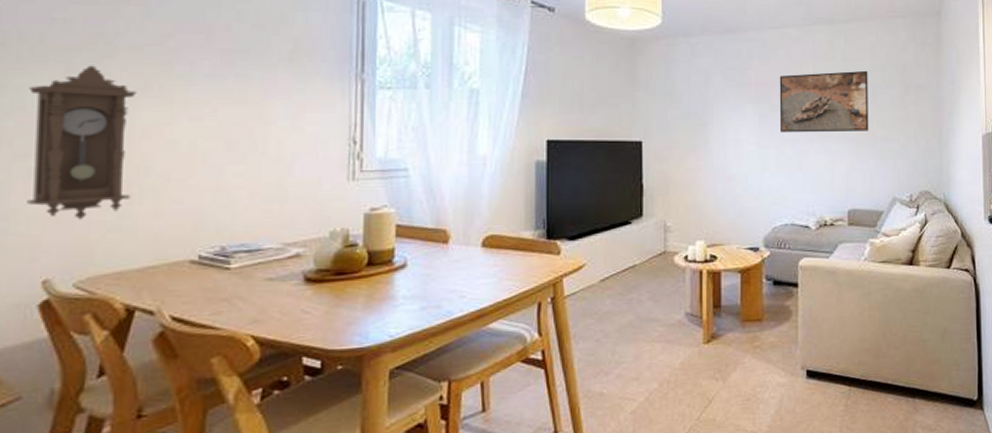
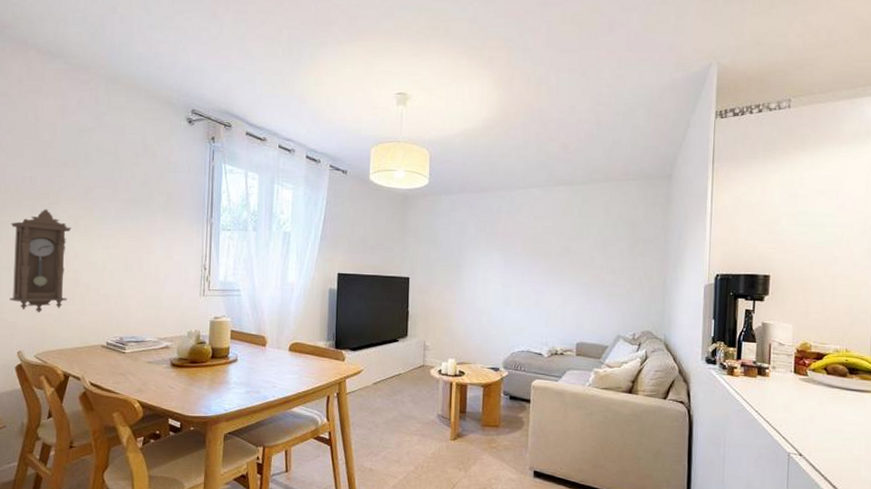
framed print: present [779,70,869,133] -> none [521,225,601,277]

